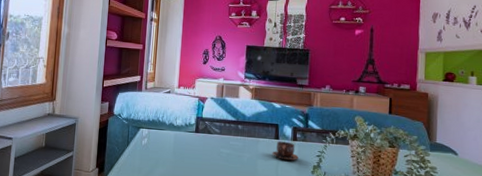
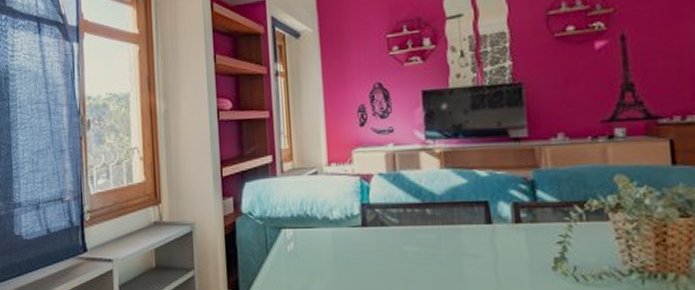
cup: present [272,141,299,161] -> none [484,226,529,254]

